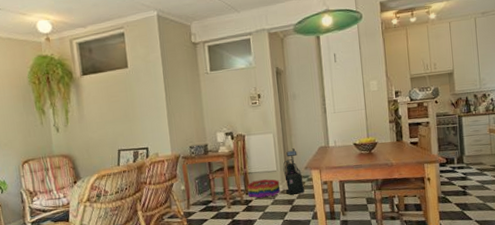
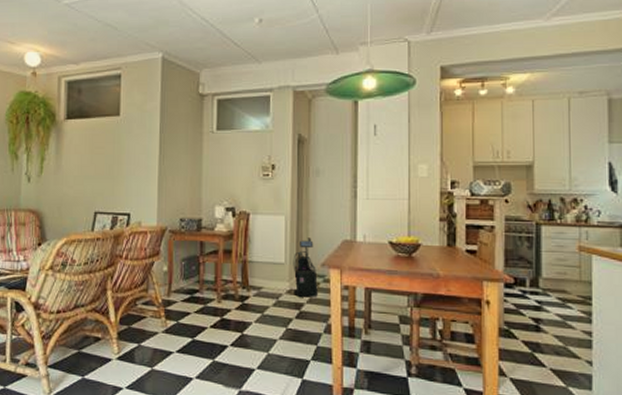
storage bin: present [247,179,281,198] -> none [244,272,287,296]

